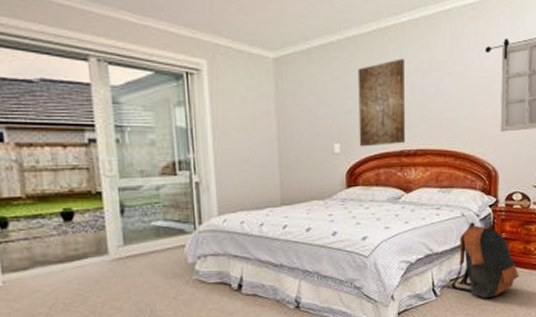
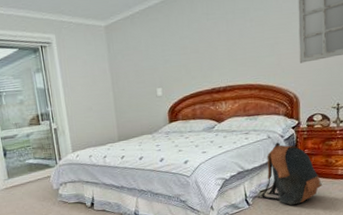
wall art: present [358,58,406,147] -> none [172,12,216,89]

